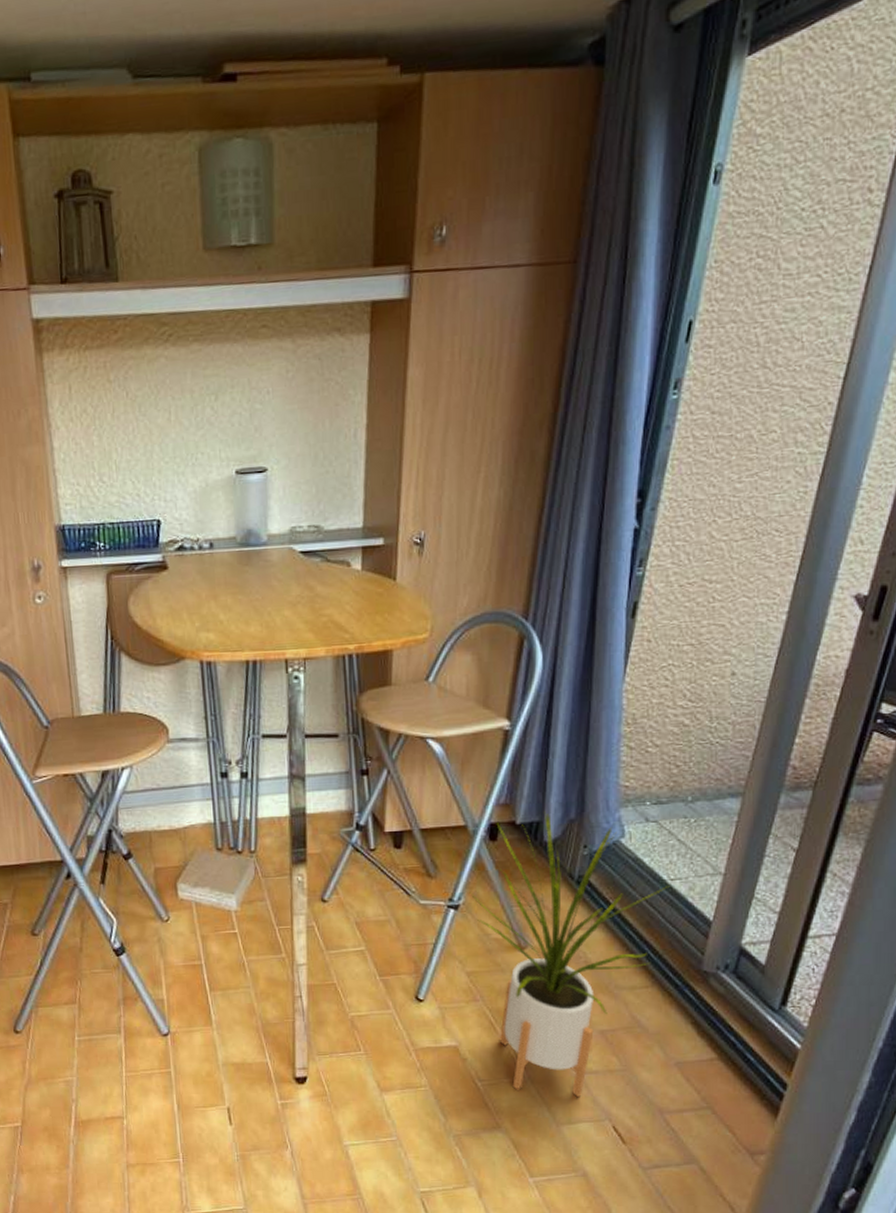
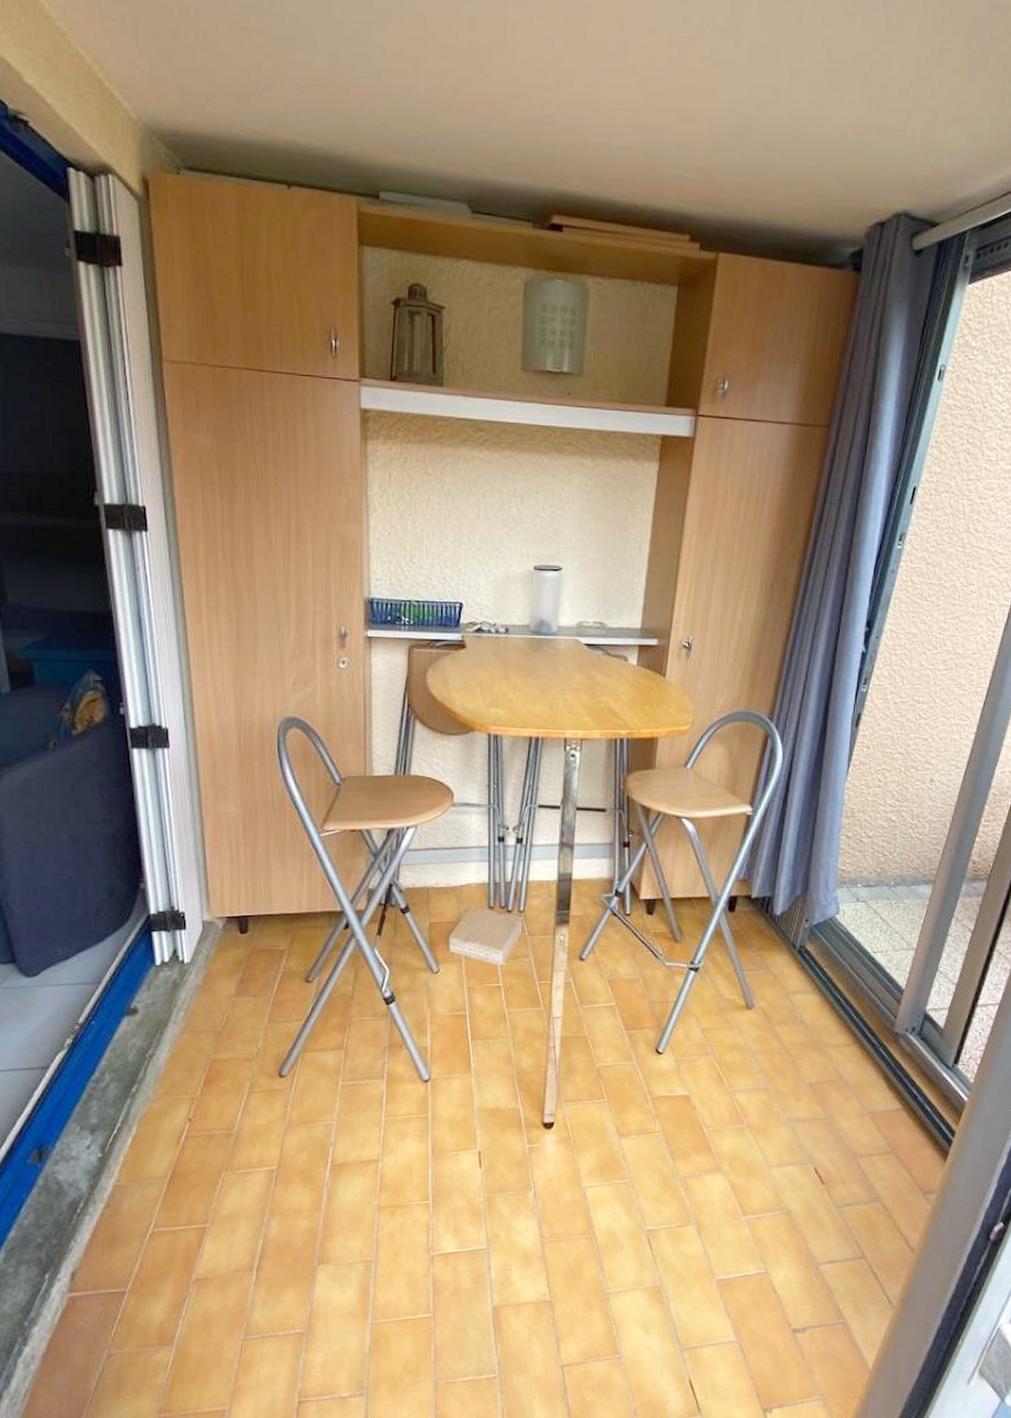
house plant: present [469,811,670,1098] -> none [708,888,873,1143]

